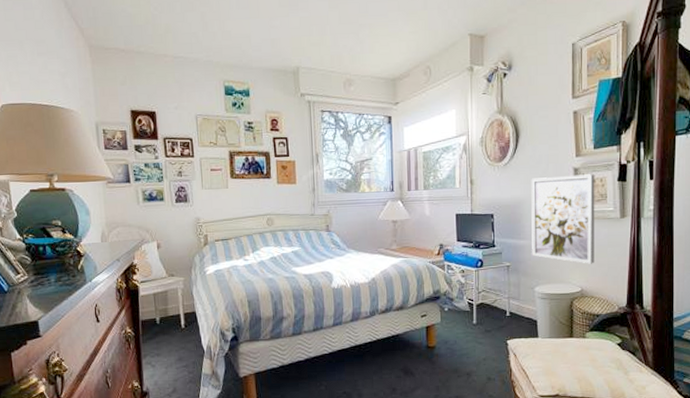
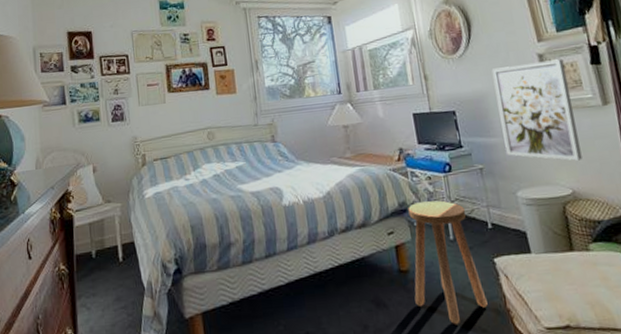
stool: none [437,291,496,391] -> present [408,200,488,325]

